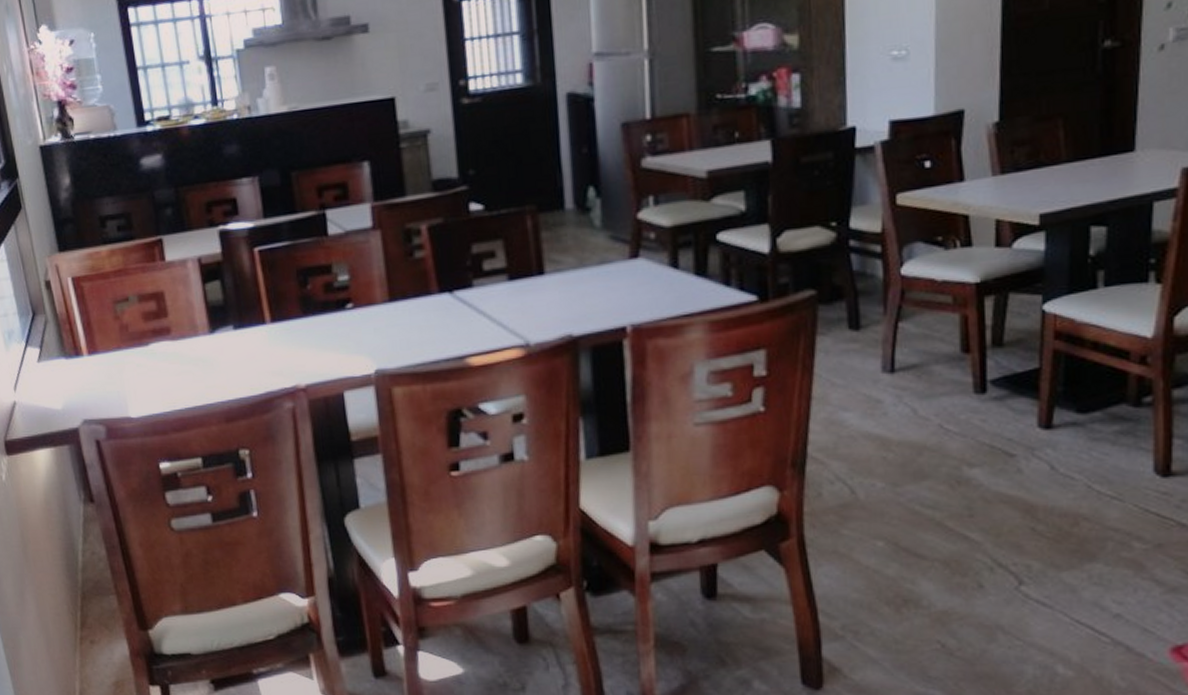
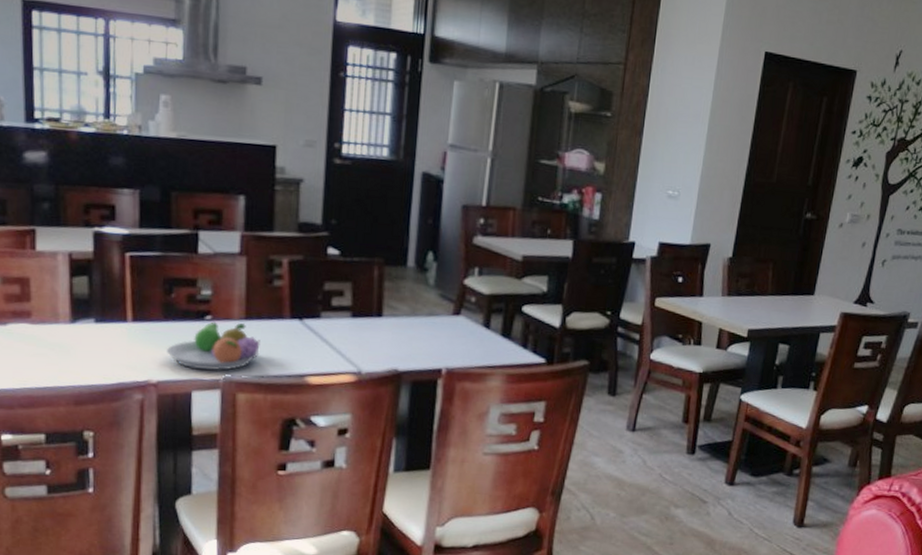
fruit bowl: none [311,305,411,366] -> present [167,321,260,371]

